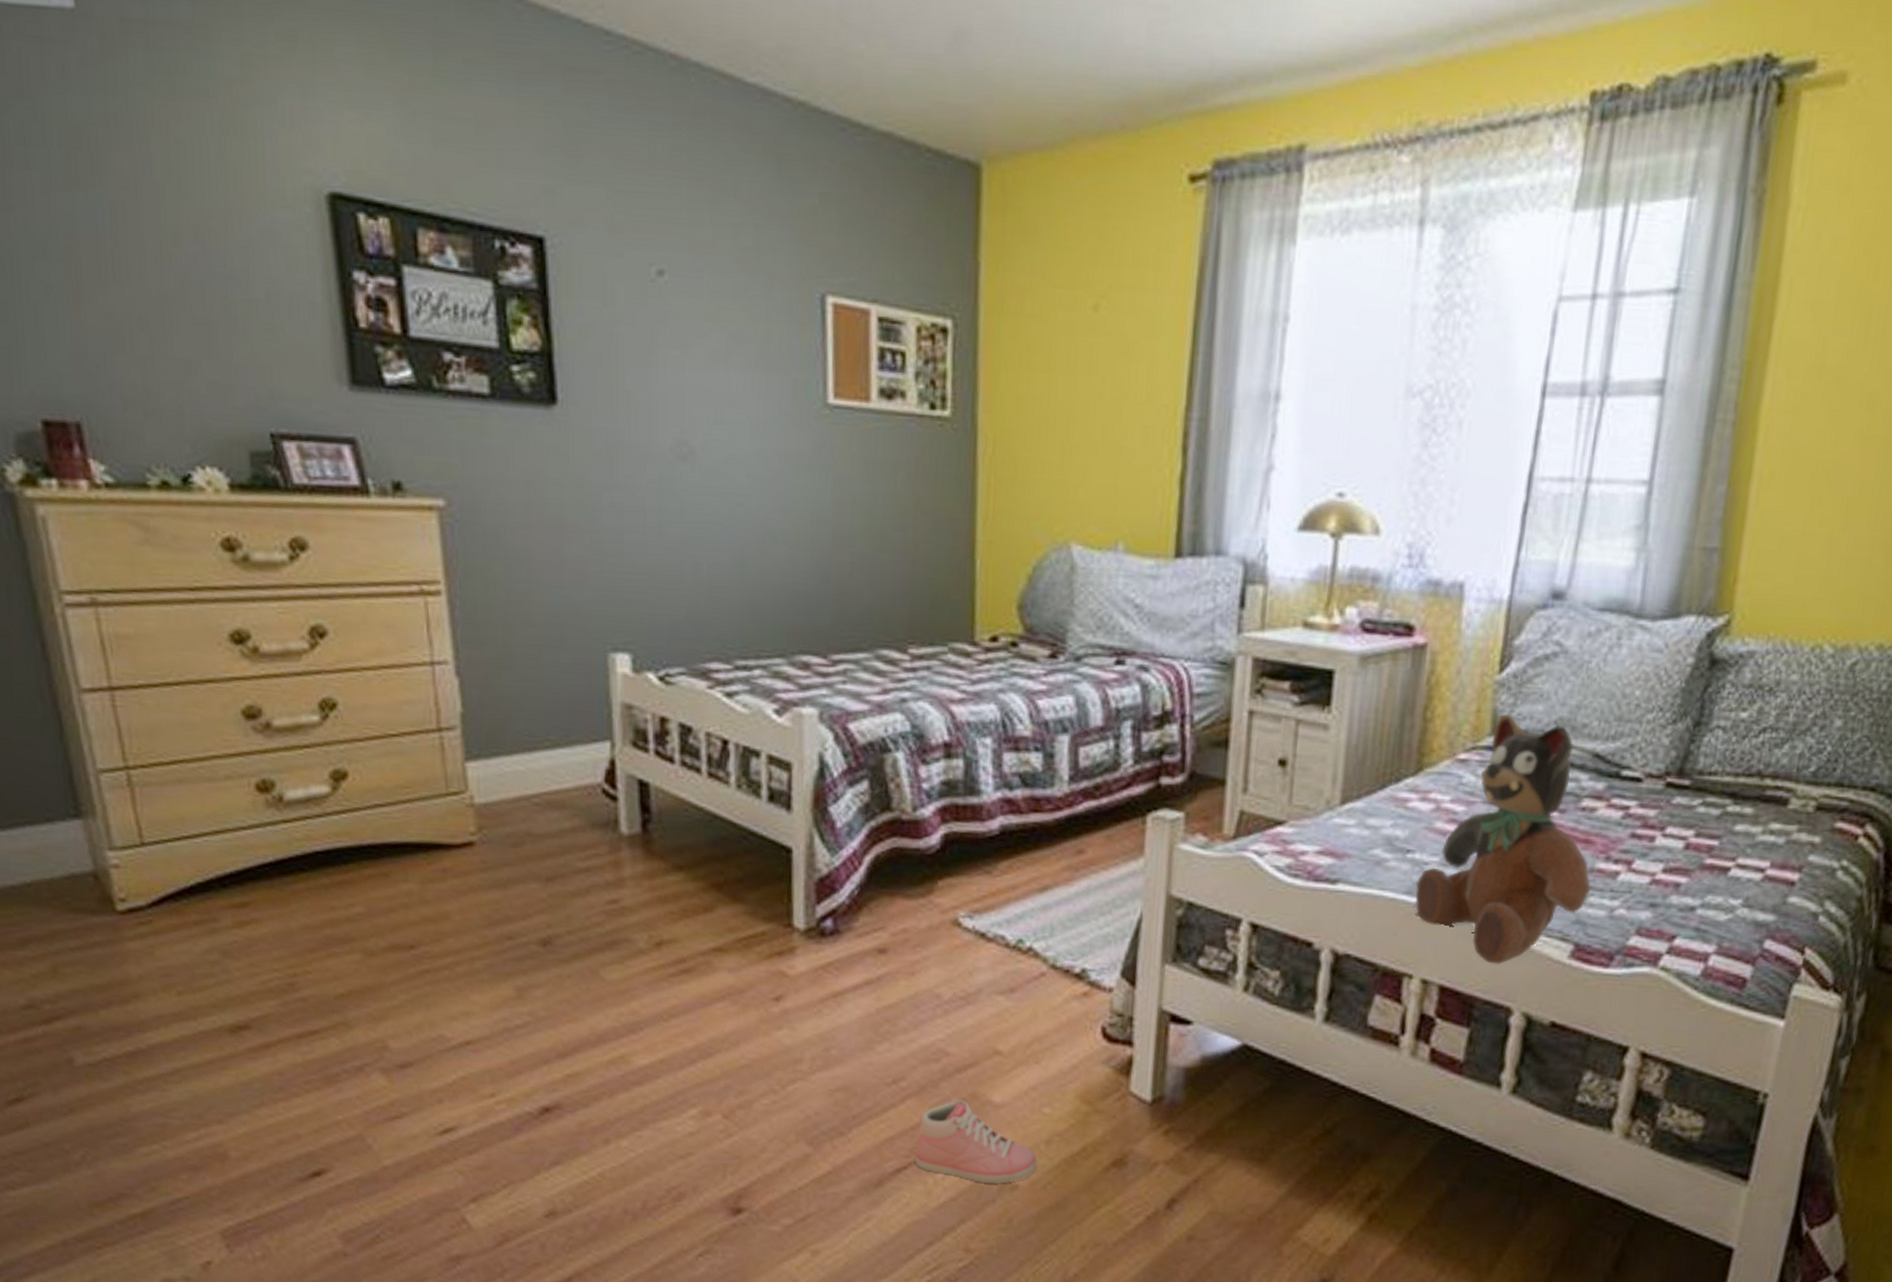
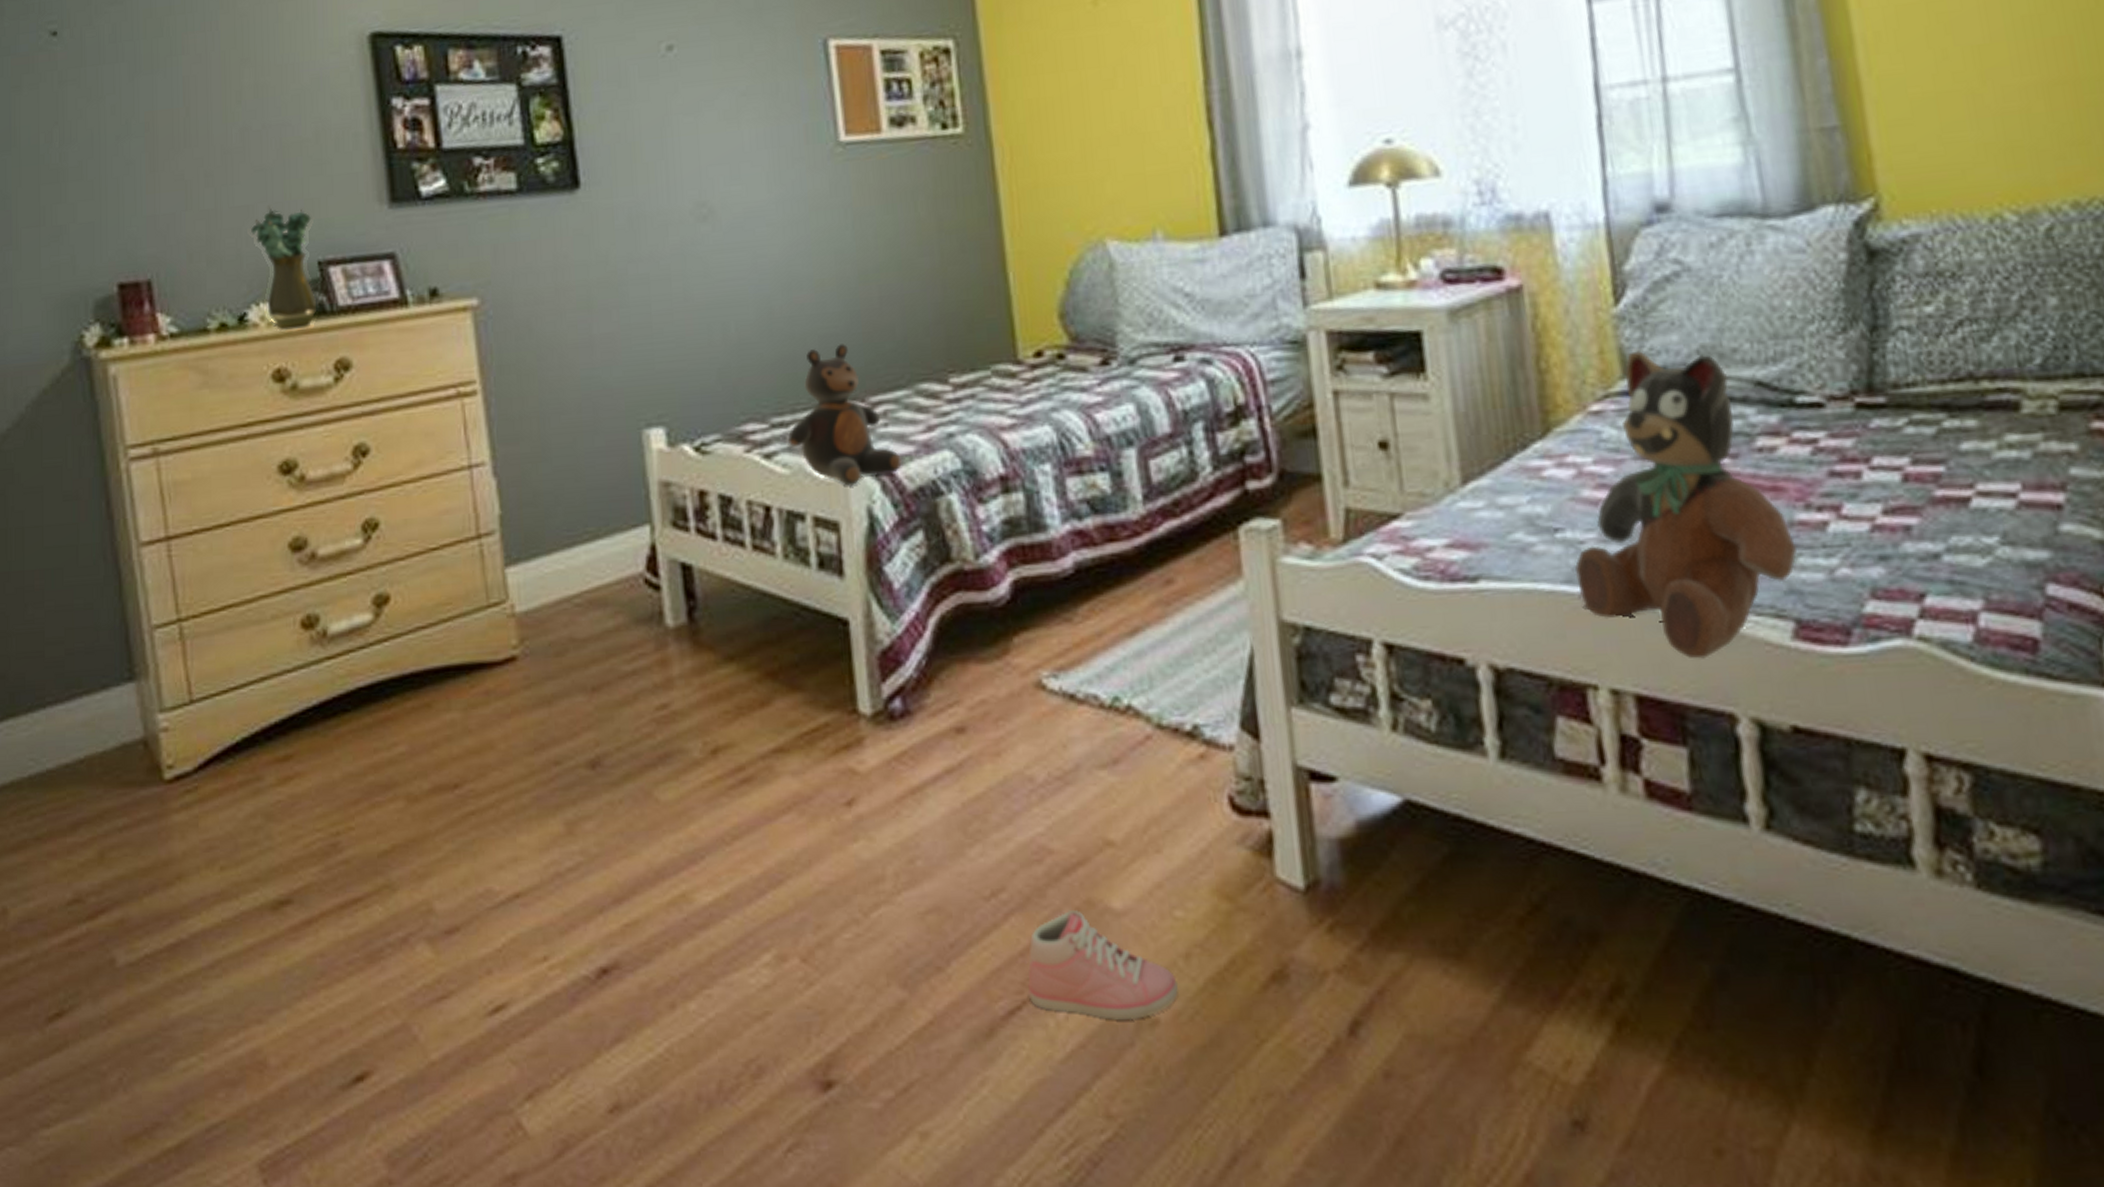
vase: none [194,364,270,501] -> present [251,205,317,332]
teddy bear: none [749,601,855,732] -> present [787,344,902,486]

